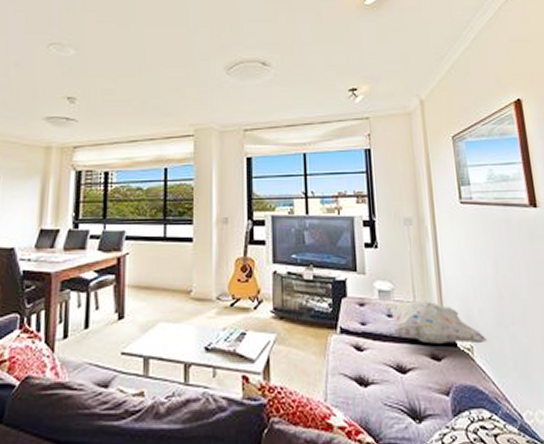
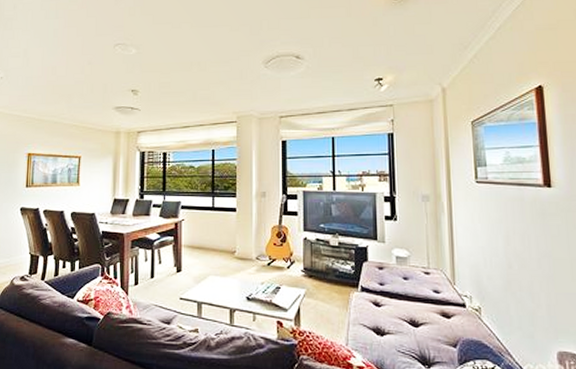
decorative pillow: present [382,300,488,344] -> none [399,267,495,306]

